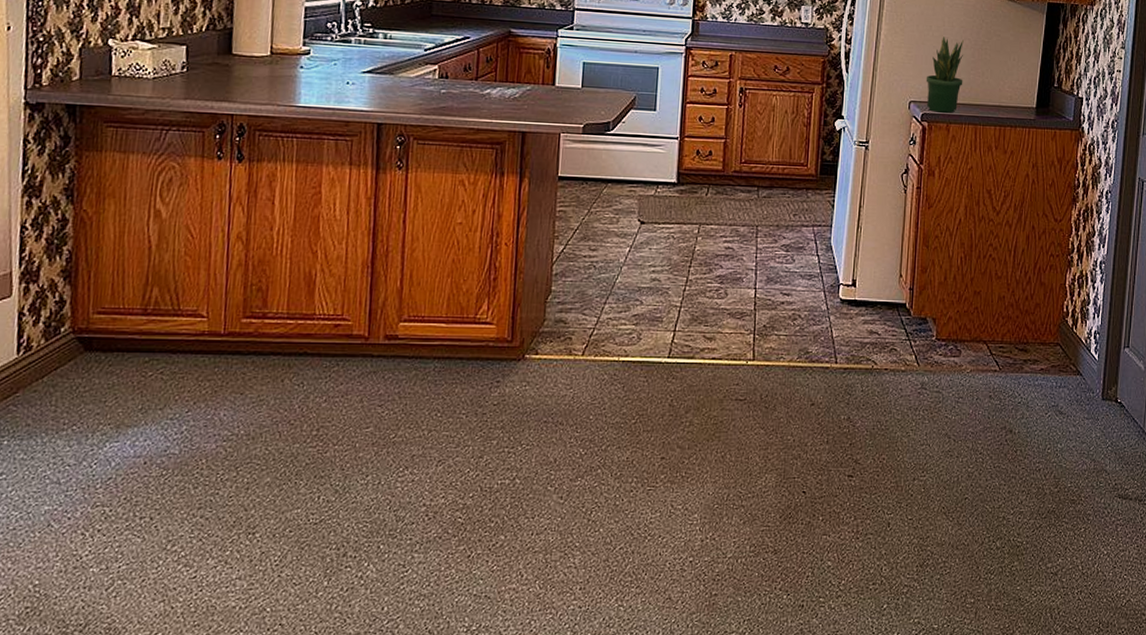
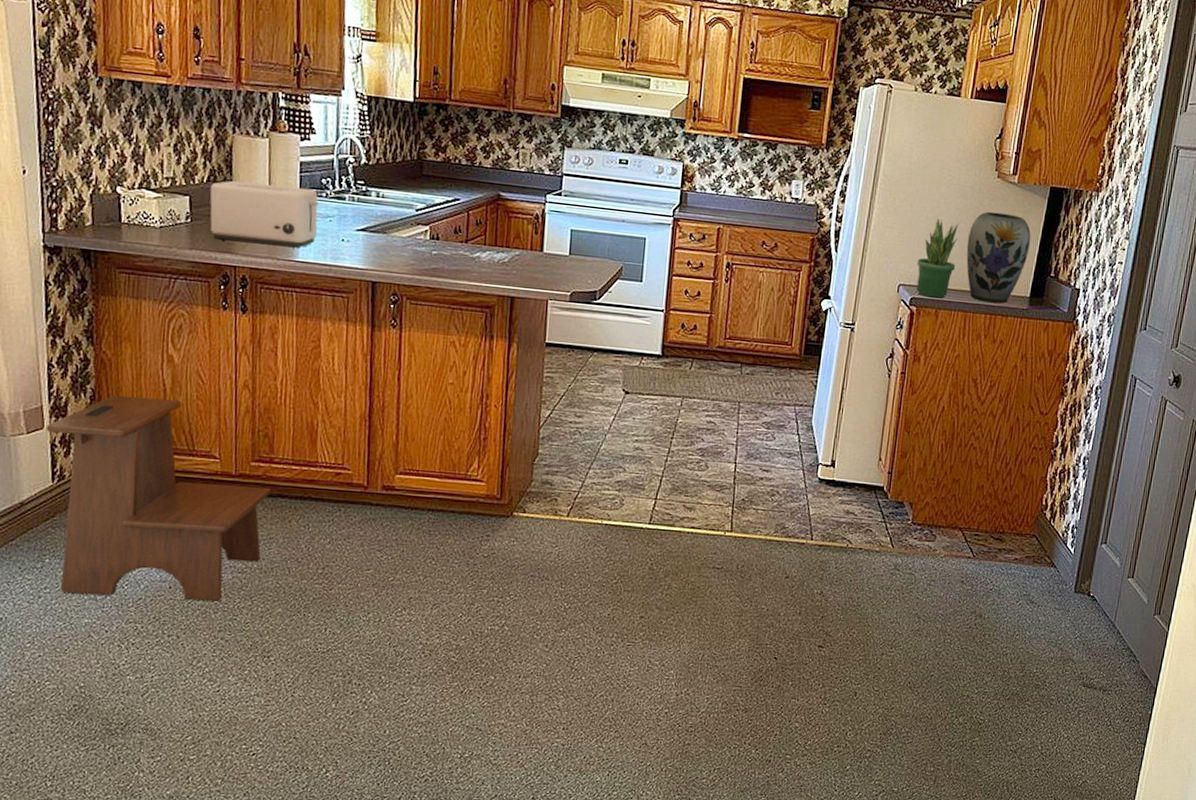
step stool: none [14,255,263,477] -> present [46,395,272,602]
toaster: none [207,28,323,93] -> present [210,180,319,248]
vase: none [973,28,1033,115] -> present [966,211,1031,304]

